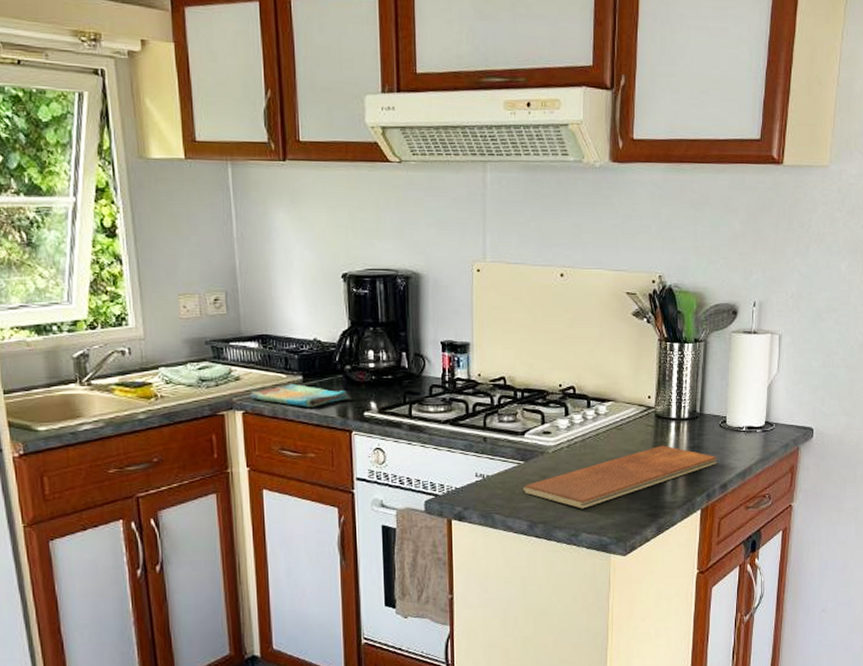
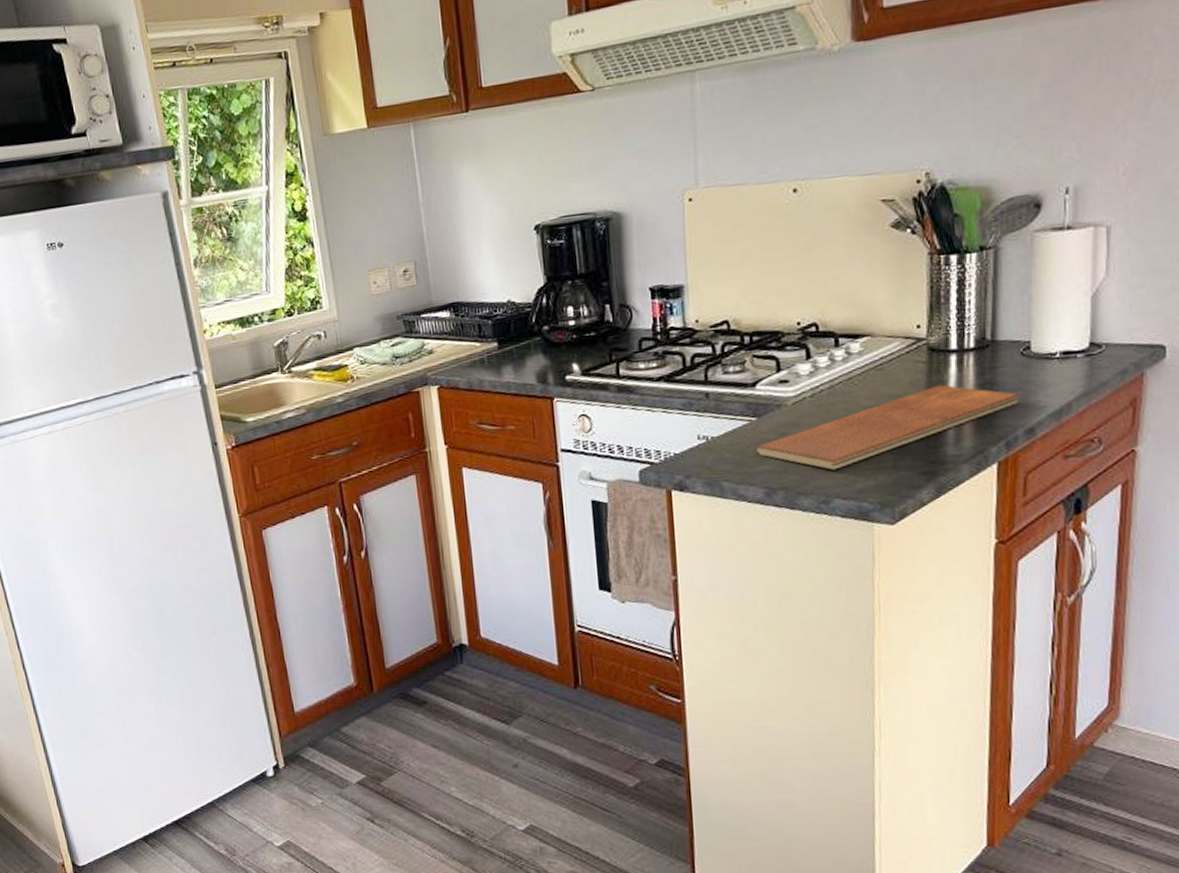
dish towel: present [250,384,349,407] -> none [444,352,548,376]

